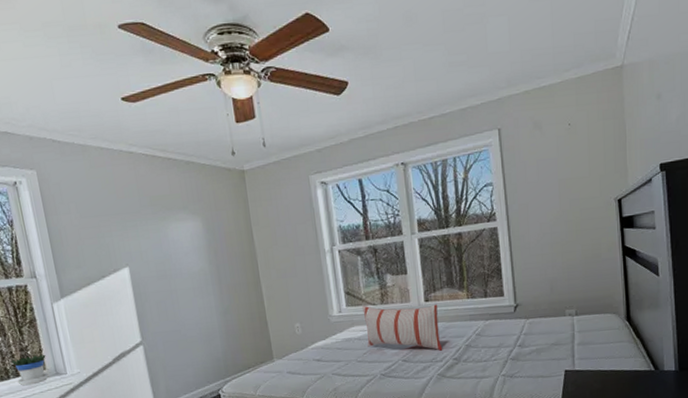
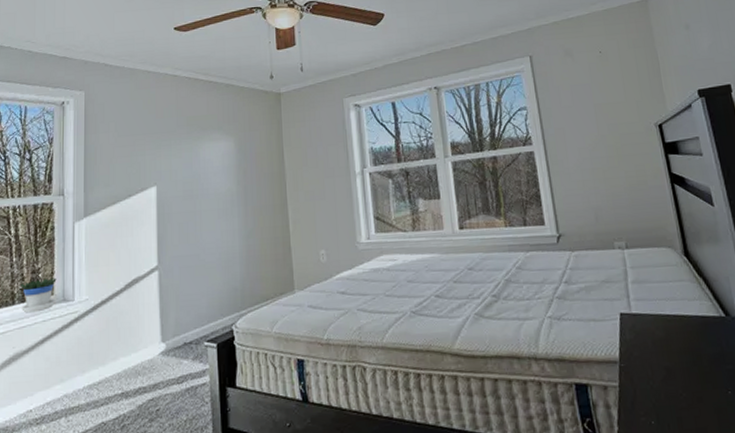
pillow: present [362,304,443,351] -> none [392,232,480,286]

